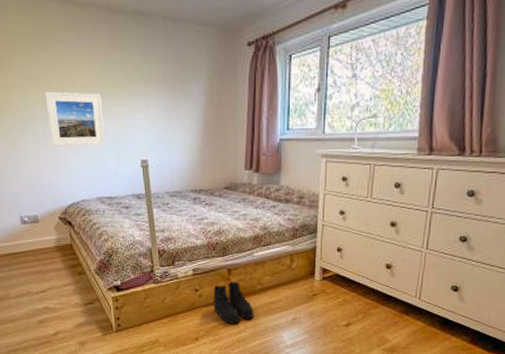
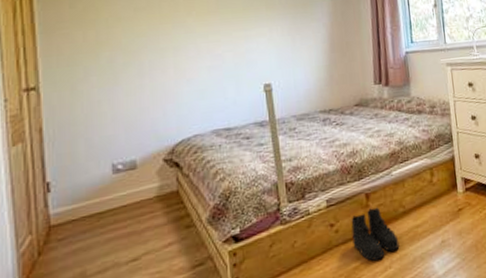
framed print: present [44,91,106,147] -> none [154,20,224,79]

